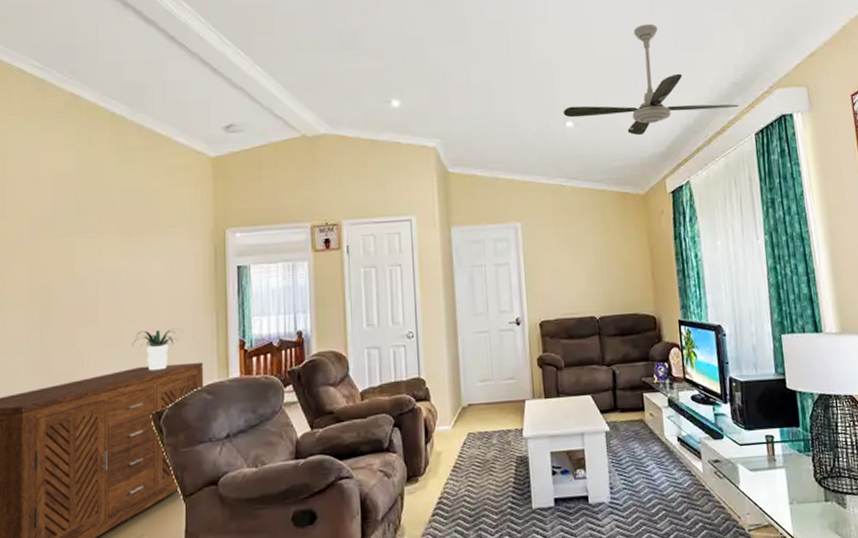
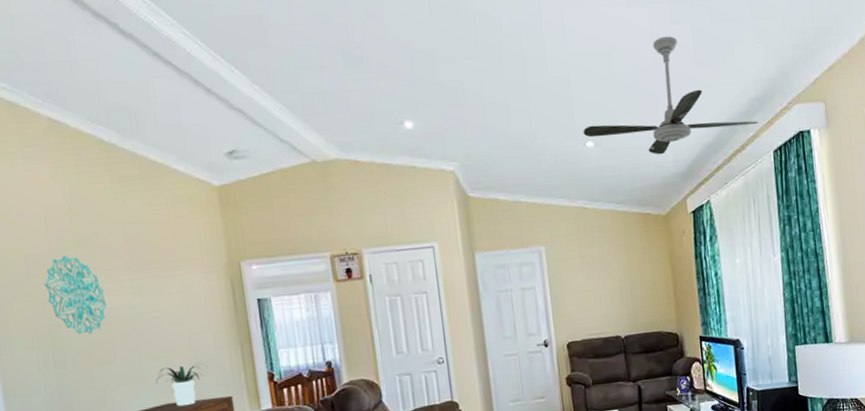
wall decoration: none [43,218,97,296] -> present [44,255,107,335]

